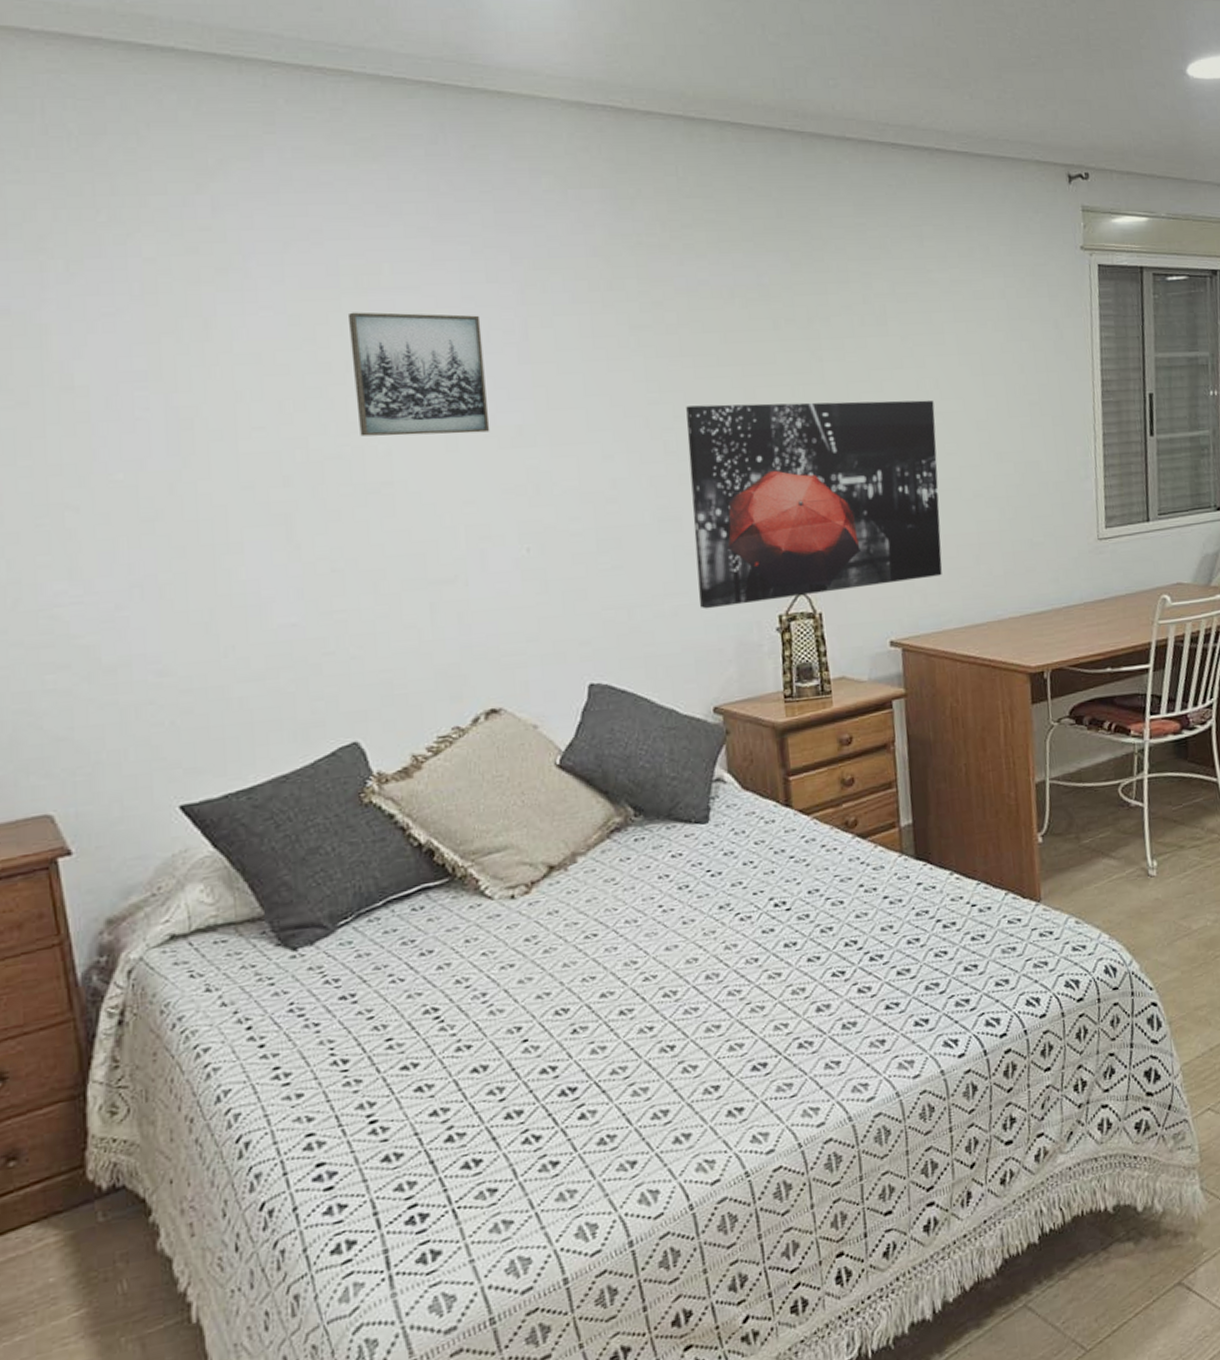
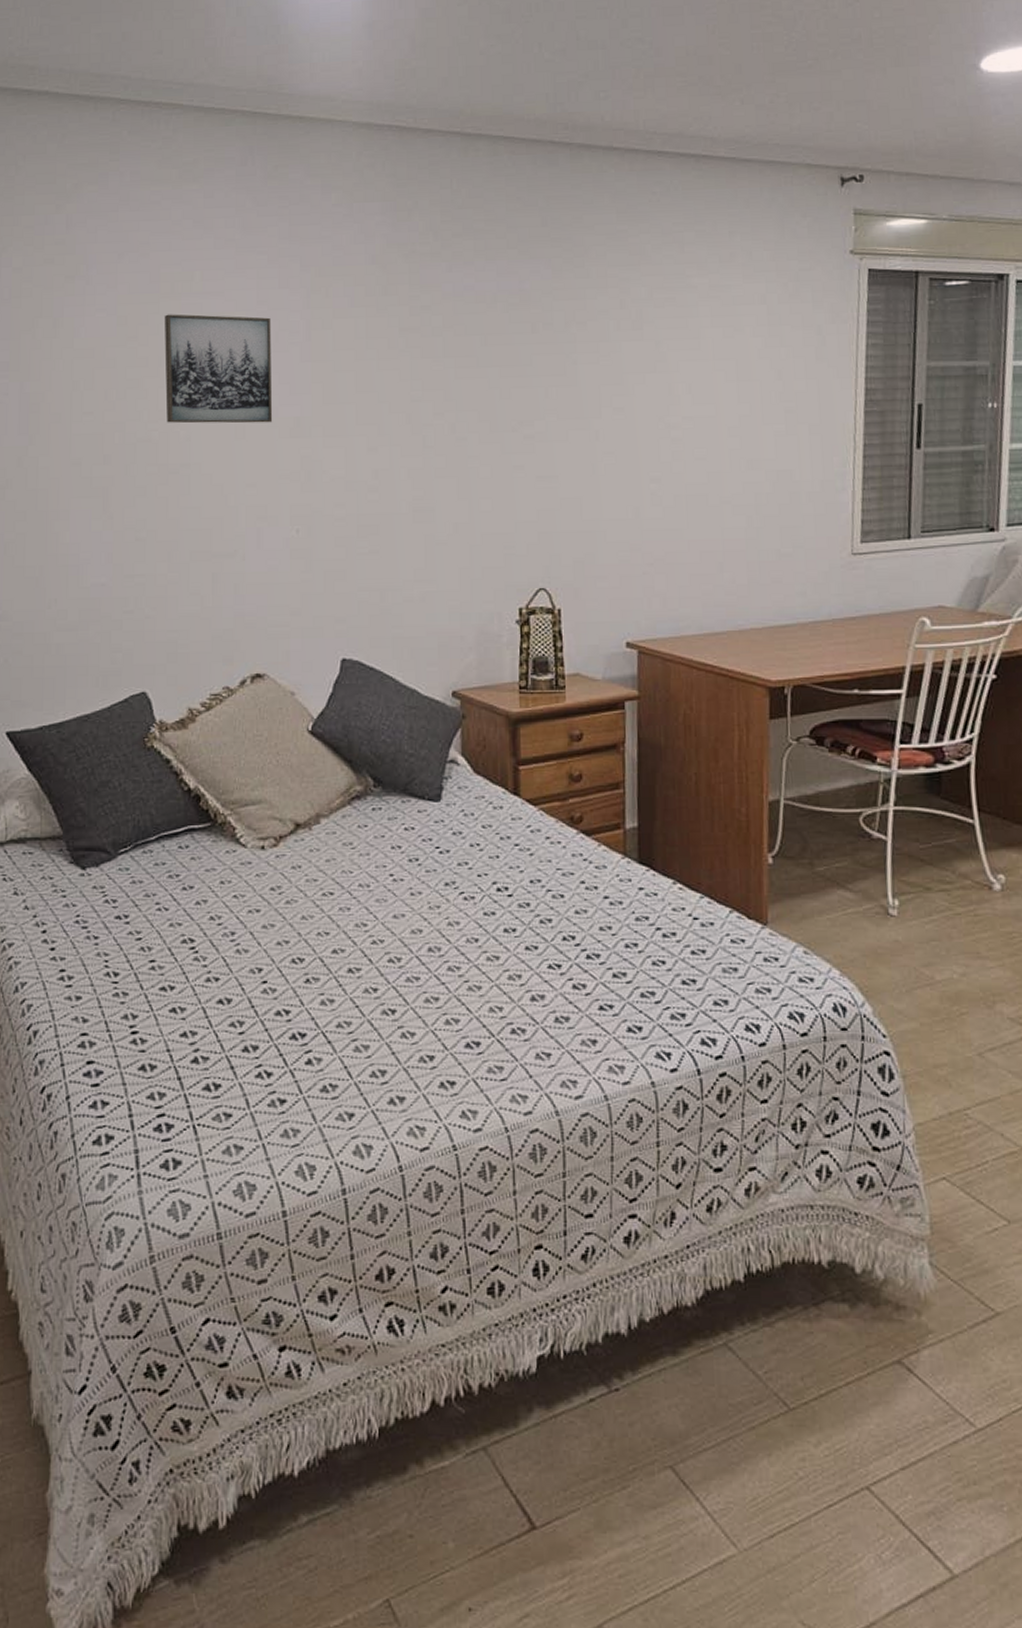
wall art: present [686,400,942,609] -> none [445,403,686,597]

